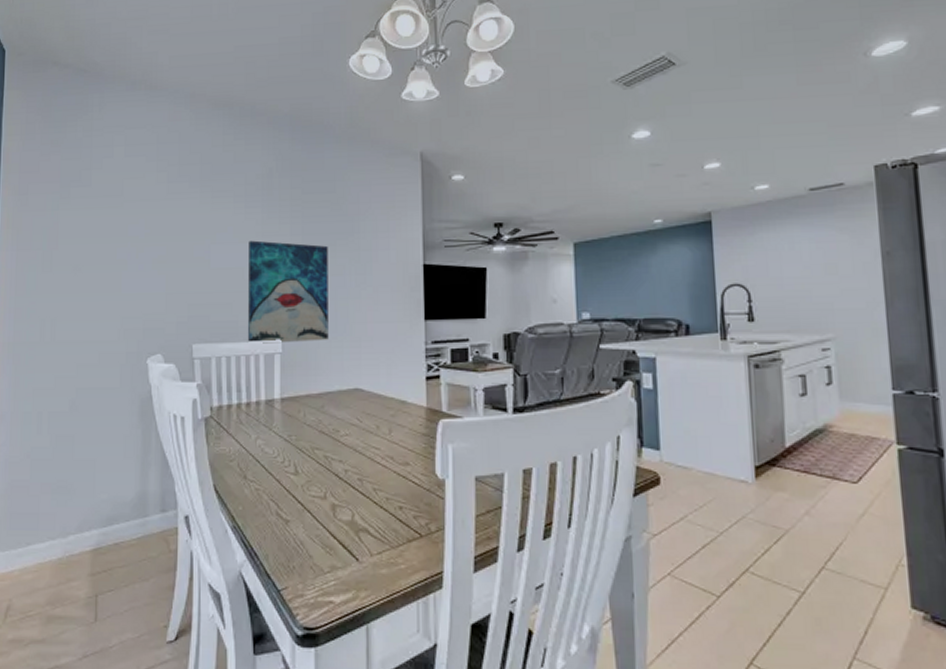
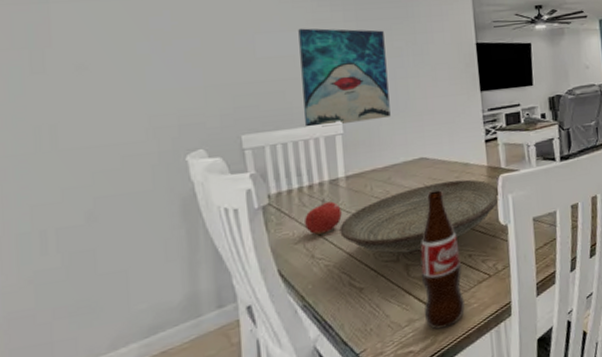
fruit: none [239,418,274,455] -> present [303,198,342,235]
decorative bowl: none [271,418,440,495] -> present [339,179,501,255]
bottle: none [347,426,391,584] -> present [420,189,465,329]

